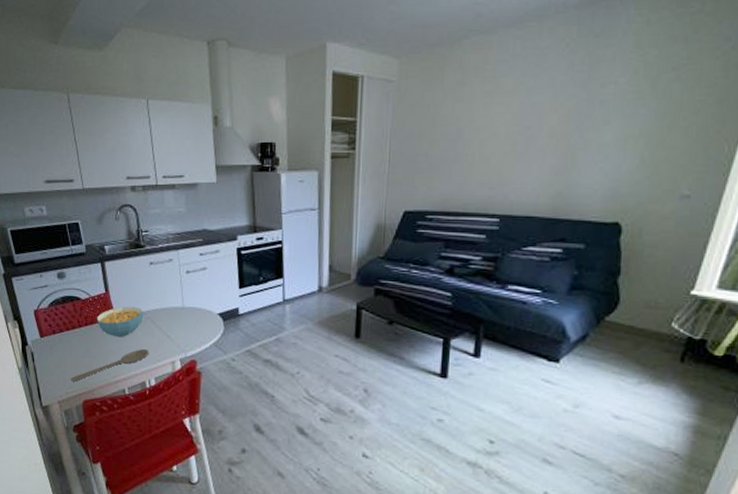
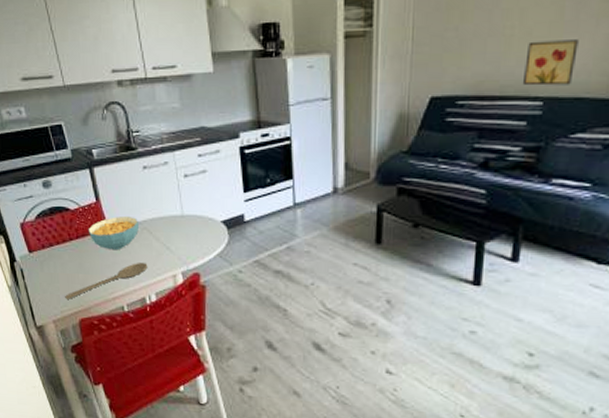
wall art: none [481,168,528,206] -> present [522,39,579,86]

